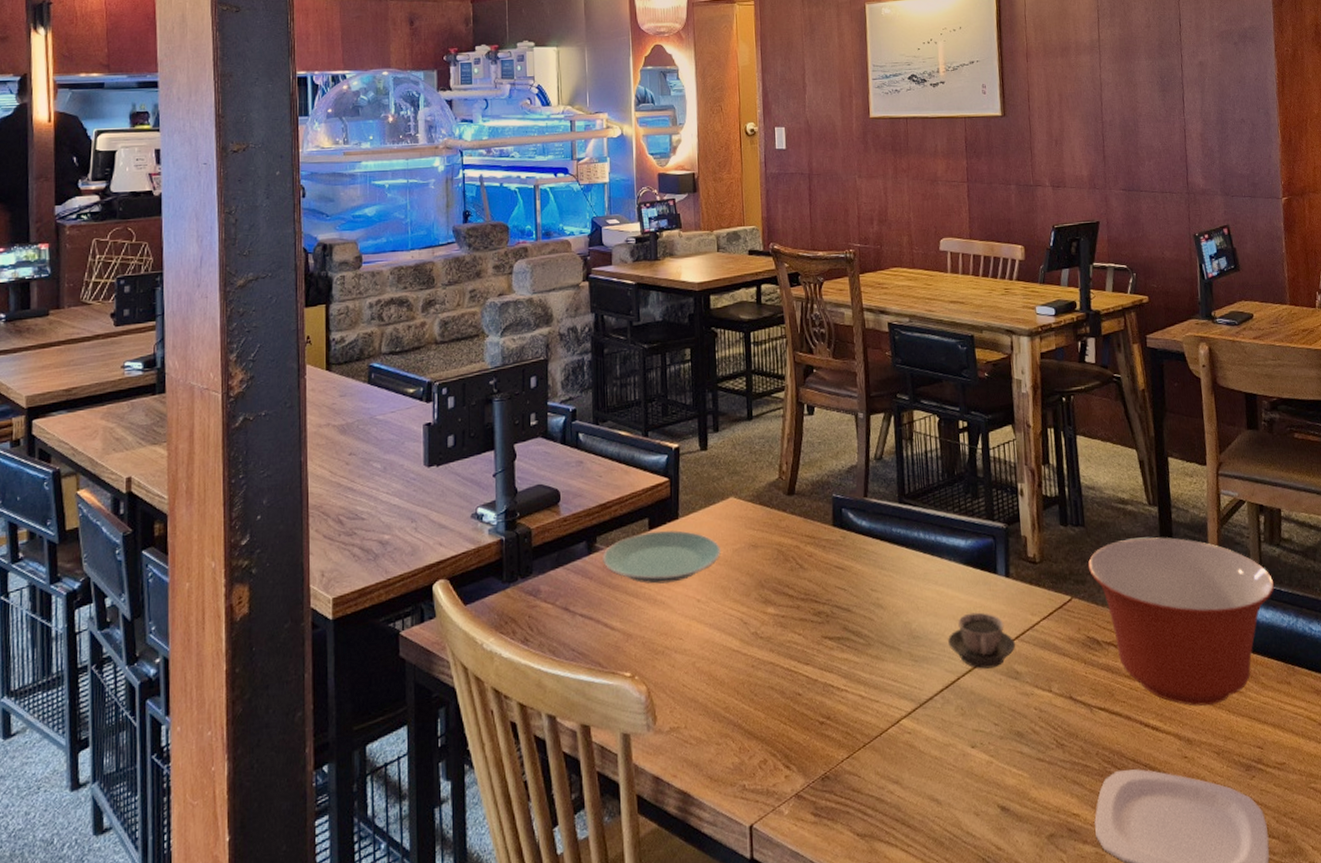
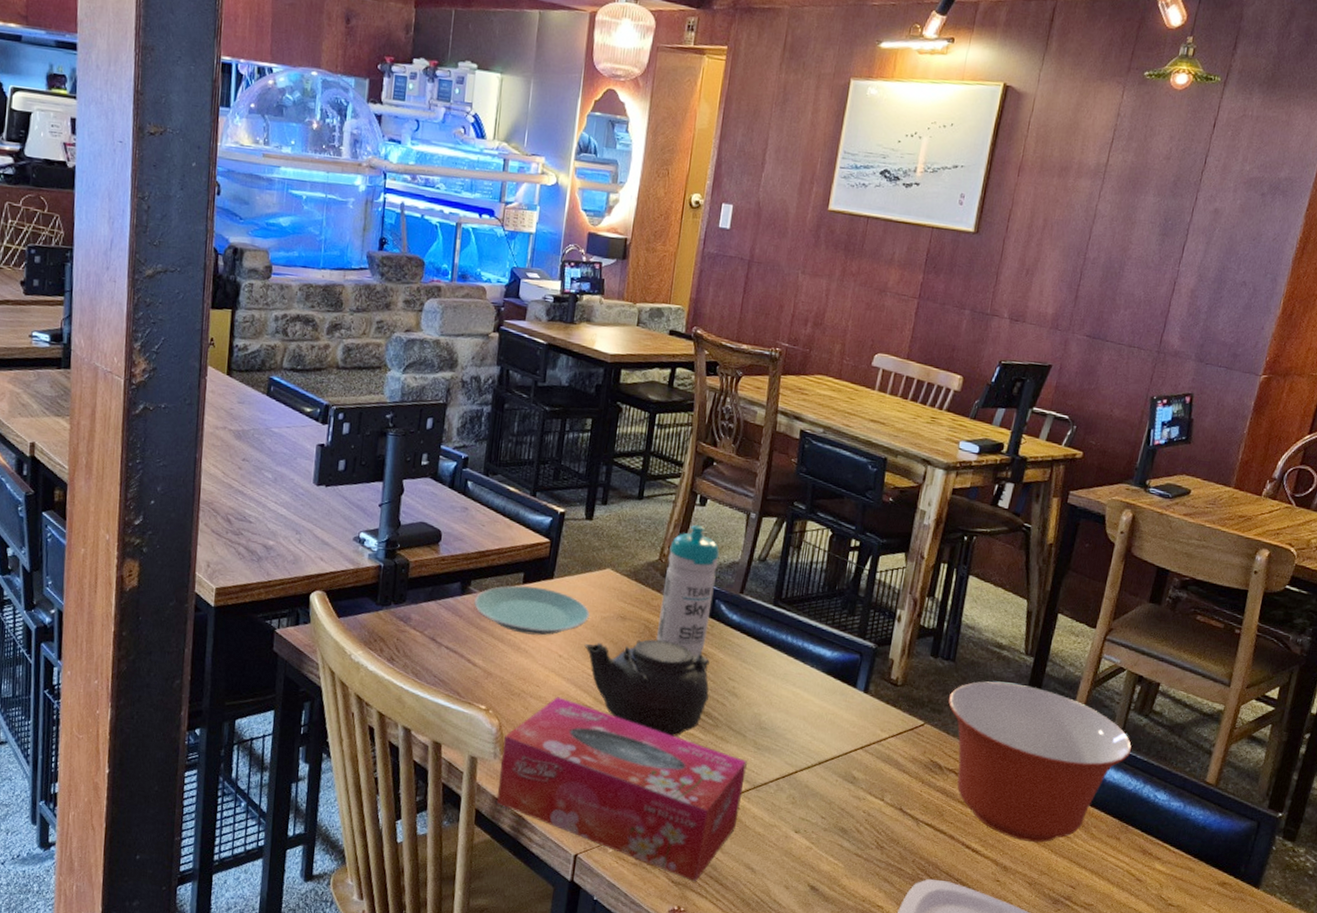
tissue box: none [655,646,911,830] -> present [496,697,747,882]
teapot: none [721,561,855,666] -> present [584,639,709,737]
water bottle: none [787,434,841,573] -> present [656,524,720,656]
cup: present [948,612,1016,669] -> none [793,717,859,770]

